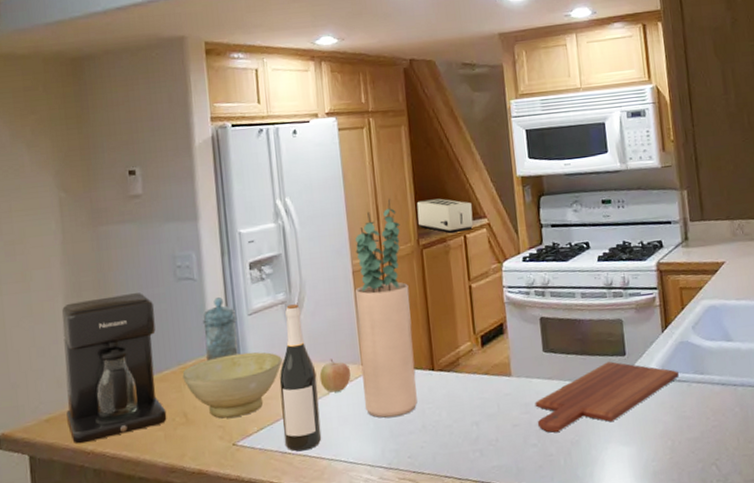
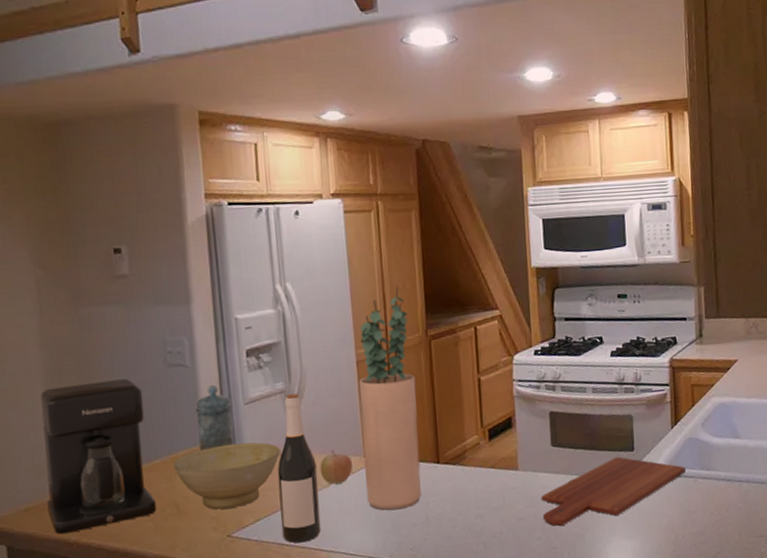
toaster: present [416,198,474,233] -> none [425,288,485,324]

